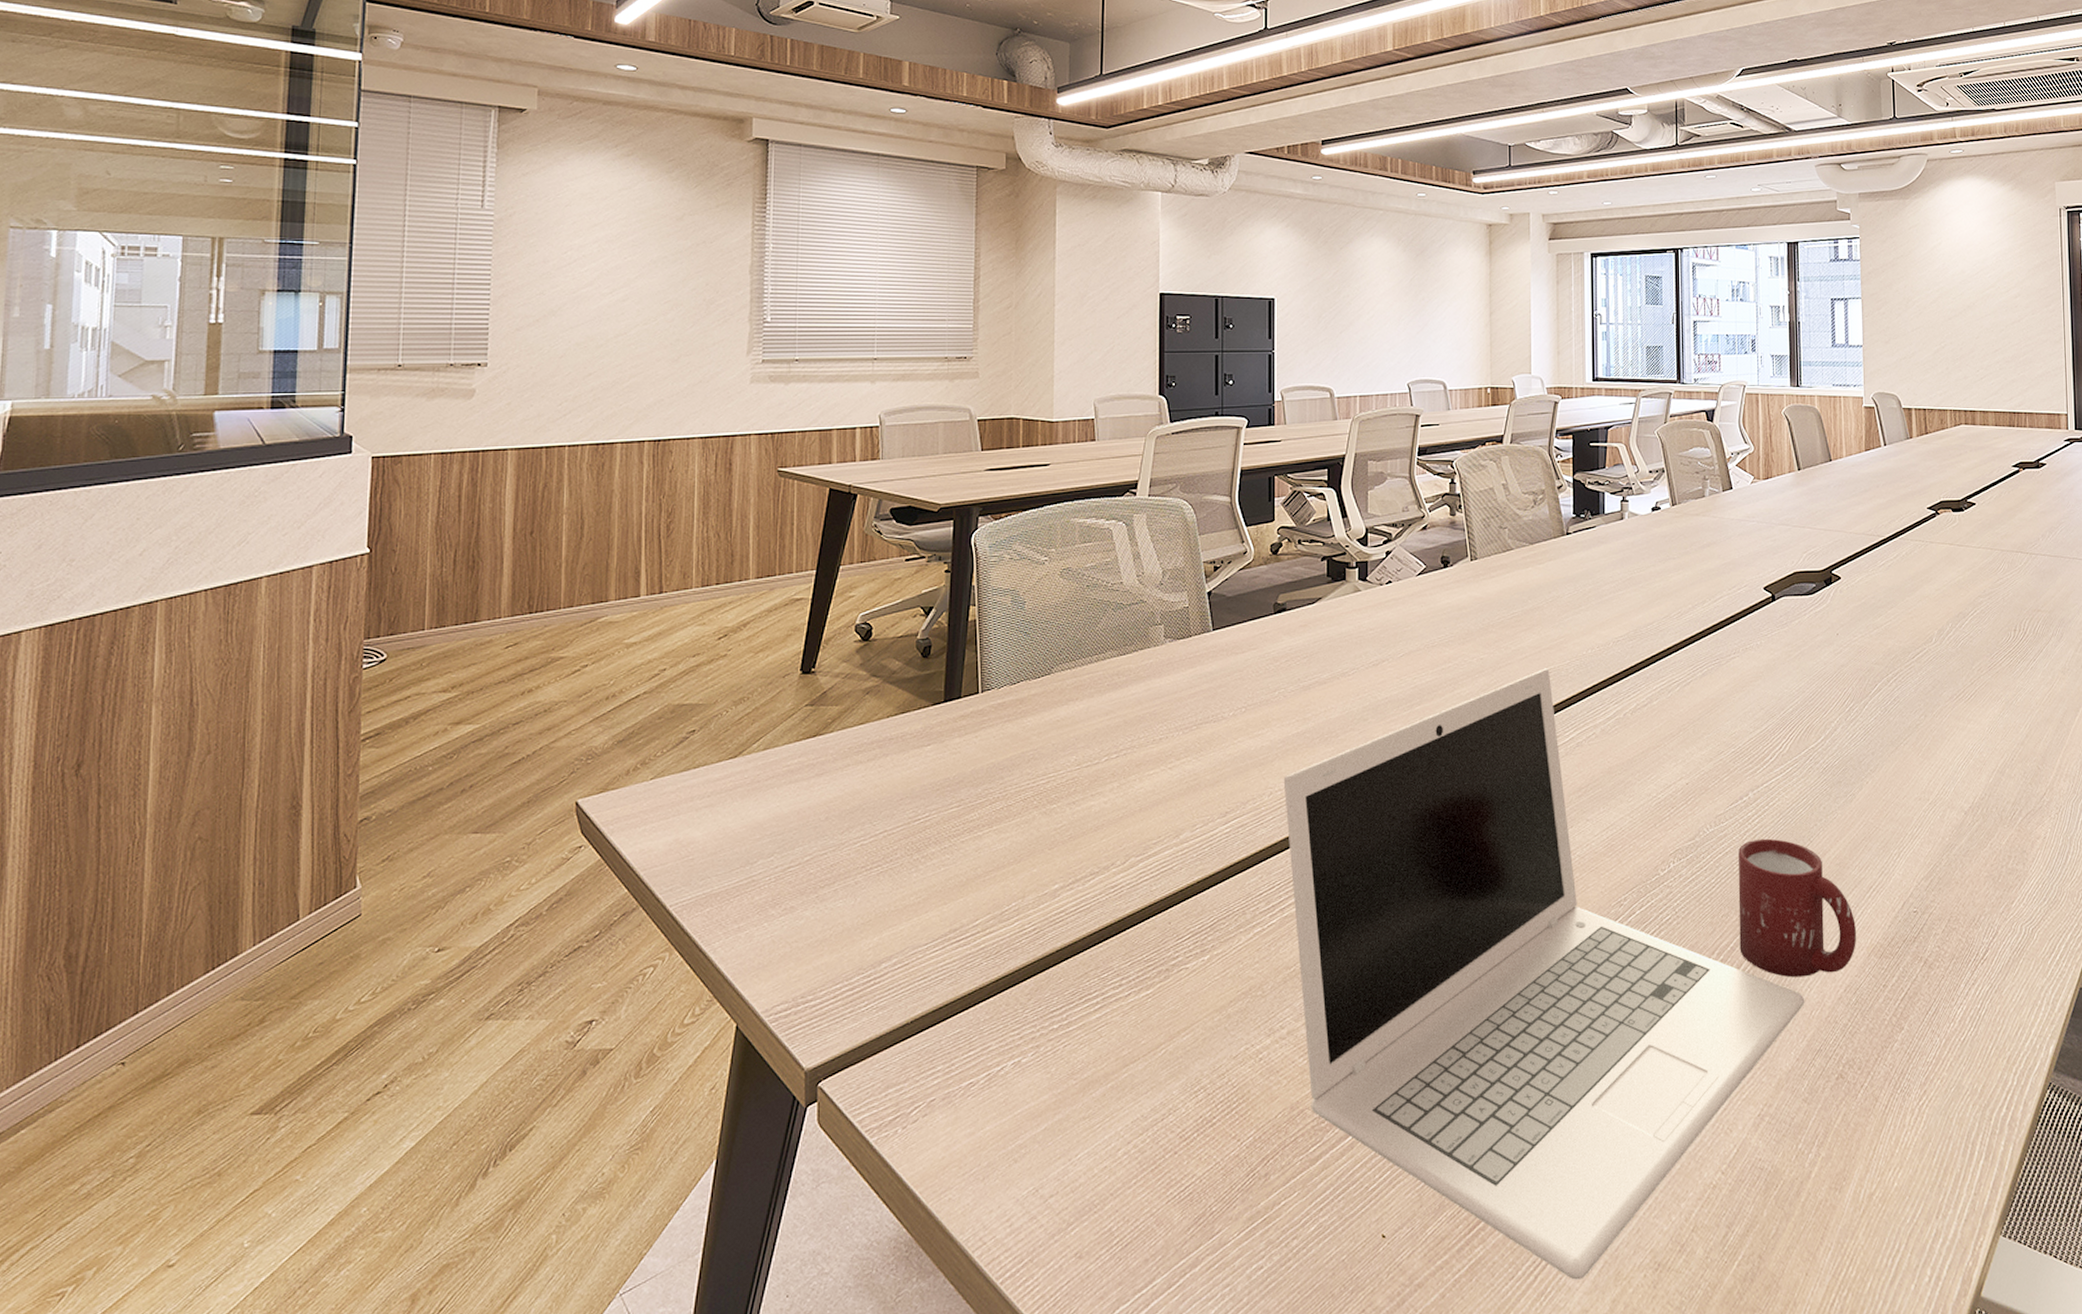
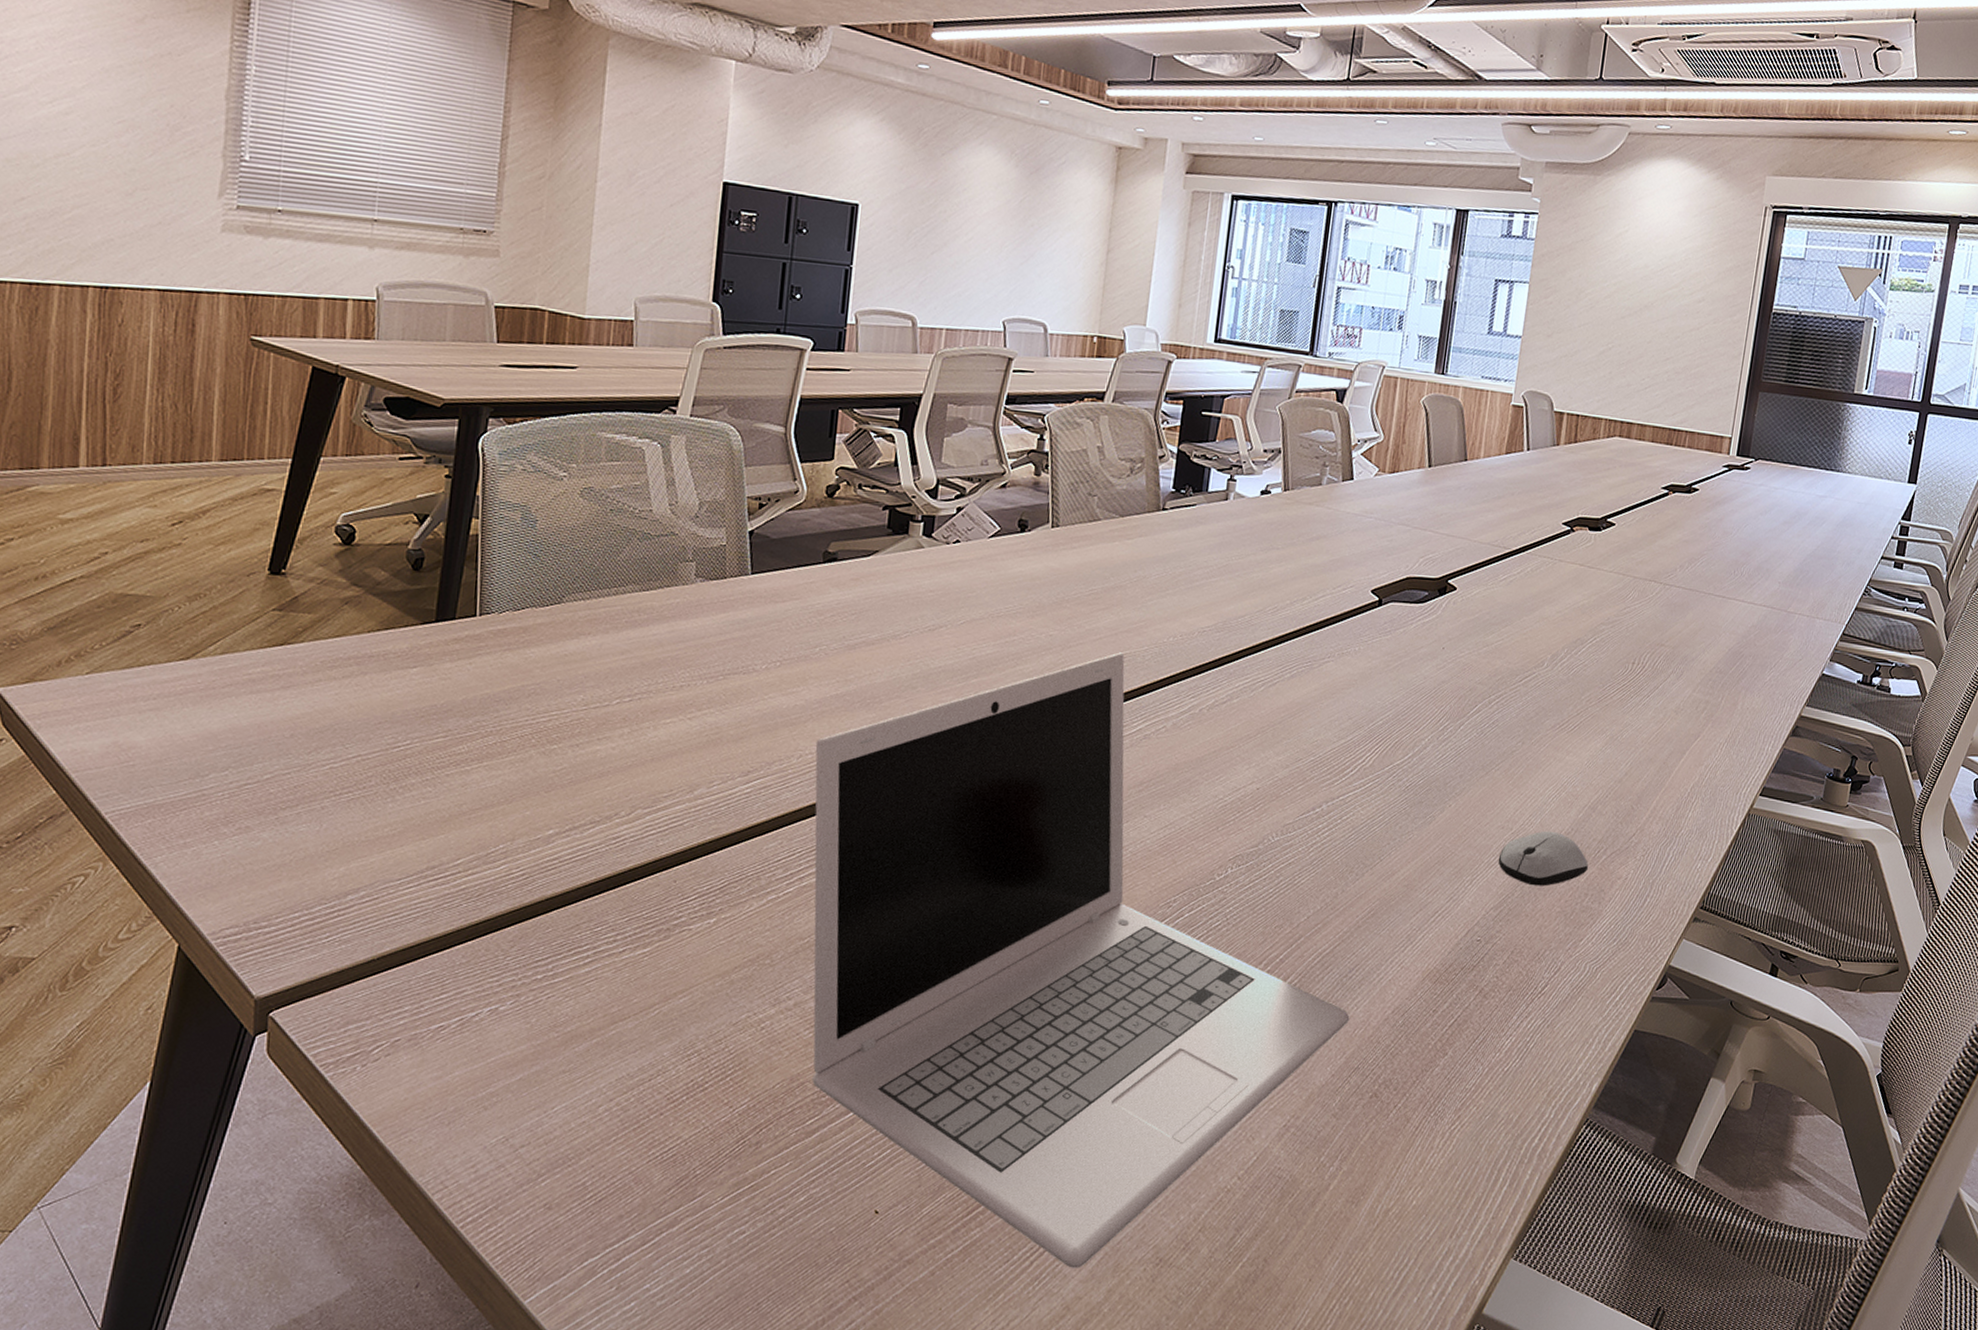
cup: present [1738,838,1857,978] -> none [1289,852,1415,995]
computer mouse: none [1920,798,2007,853] -> present [1498,831,1589,886]

